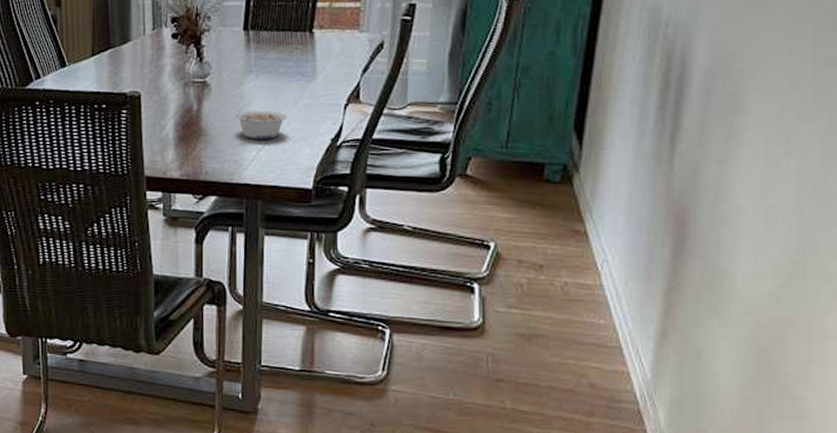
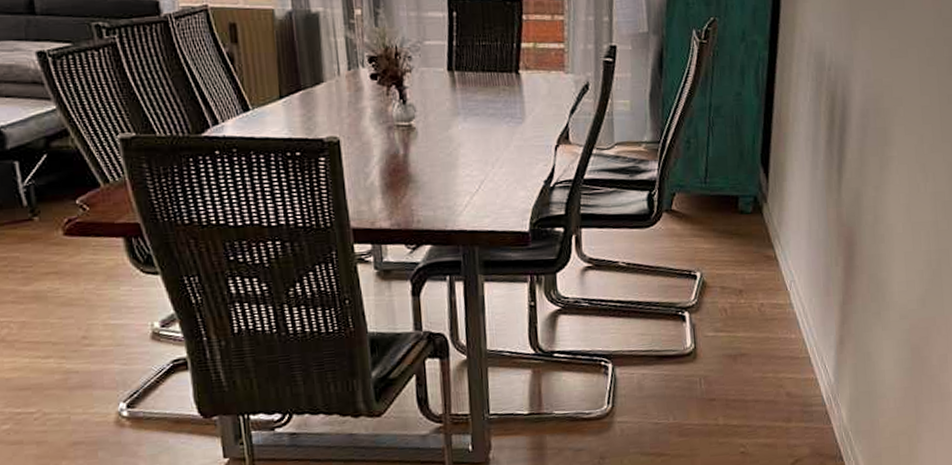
legume: present [235,110,287,139] -> none [445,153,499,184]

